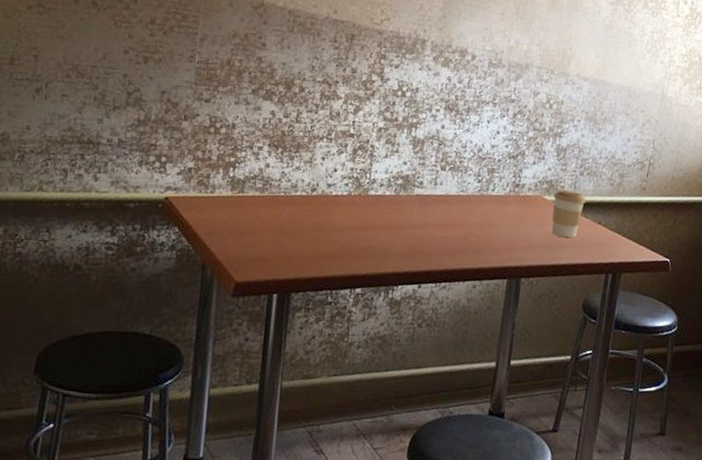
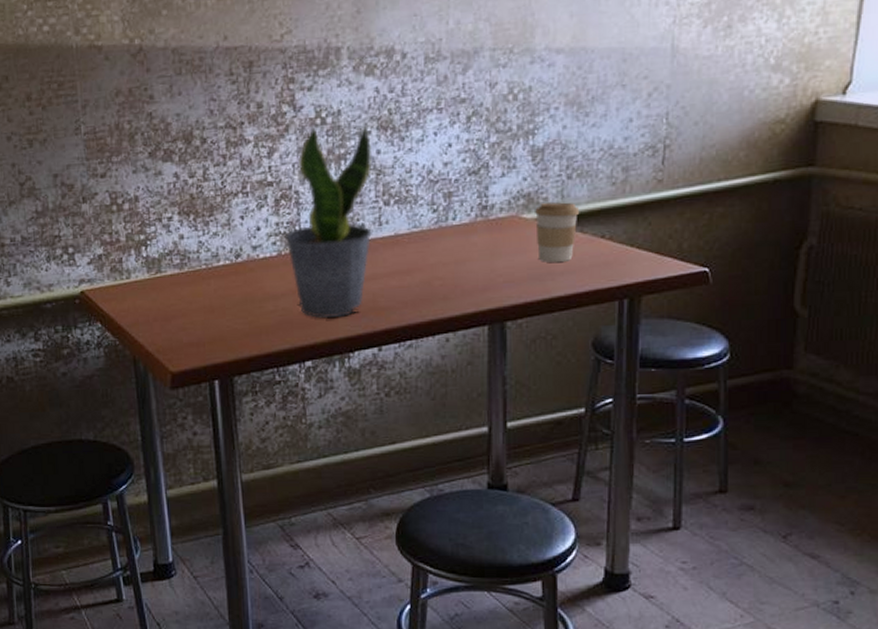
potted plant: none [356,96,439,256] -> present [284,125,372,318]

